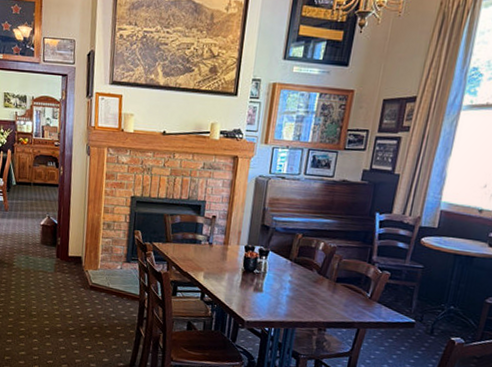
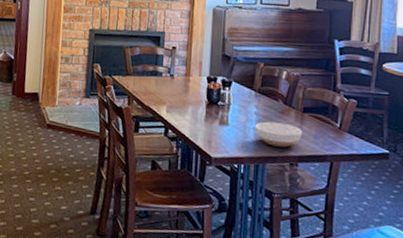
bowl: none [287,289,333,314] -> present [255,121,302,148]

